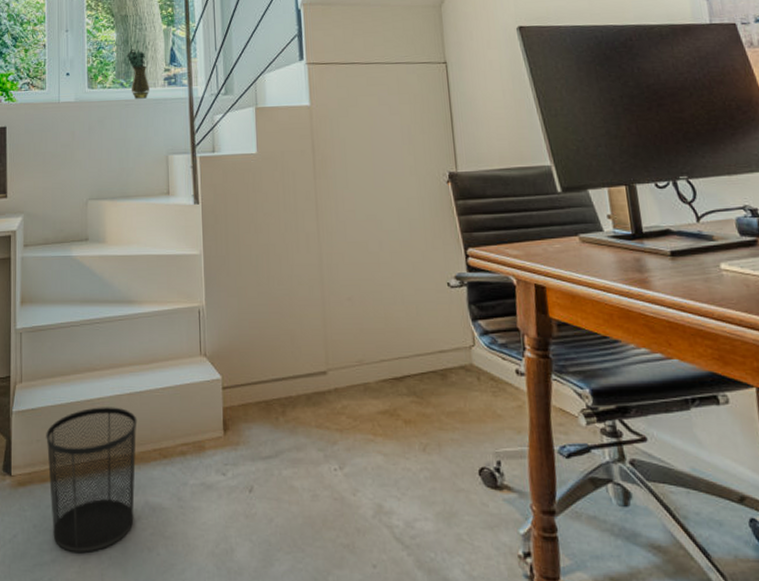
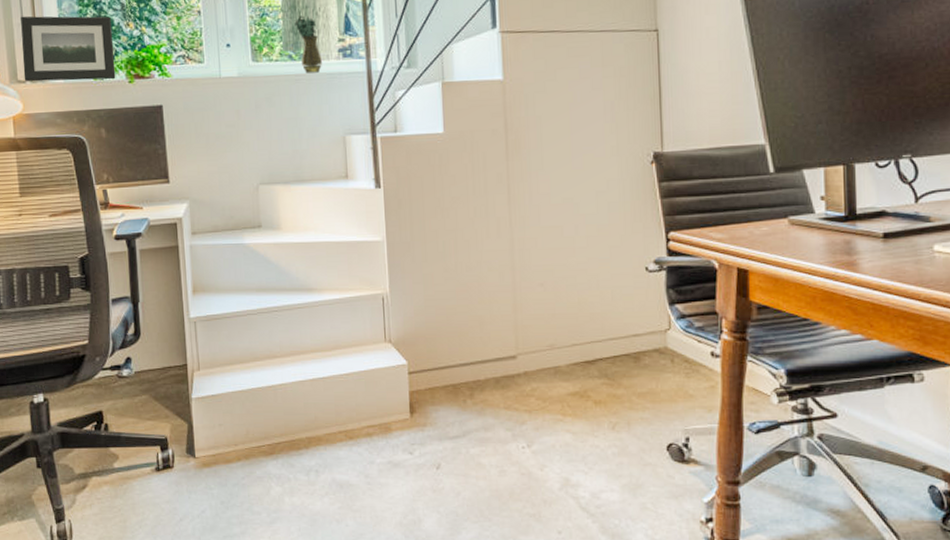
waste bin: present [46,407,137,554] -> none [228,392,322,526]

